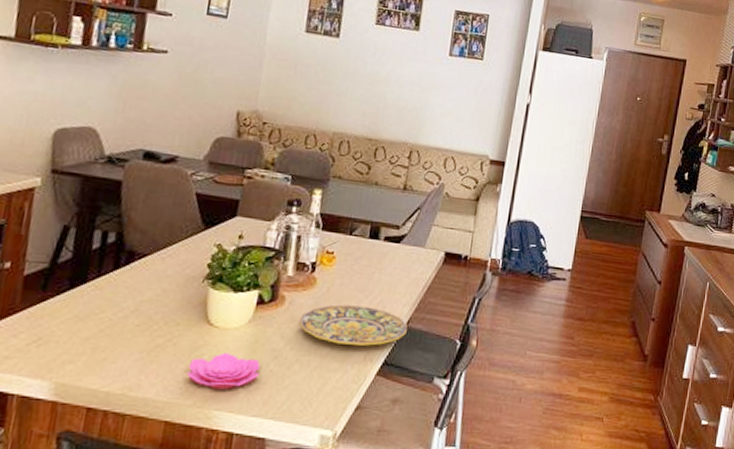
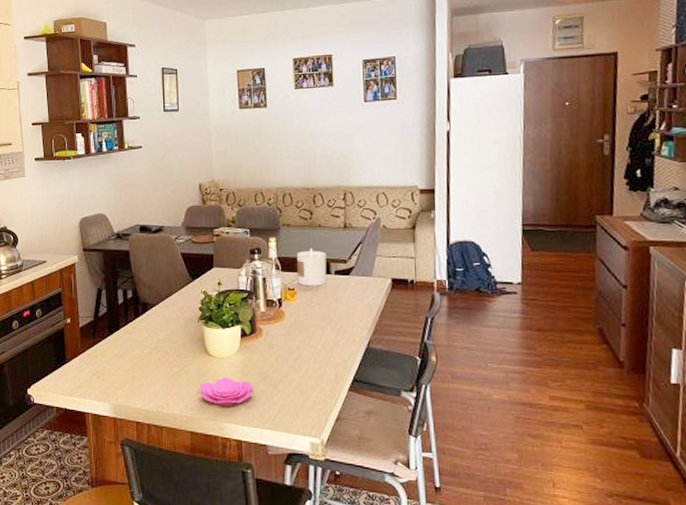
plate: present [299,304,408,346] -> none [277,332,369,366]
candle: none [340,206,378,253] -> present [296,247,327,286]

